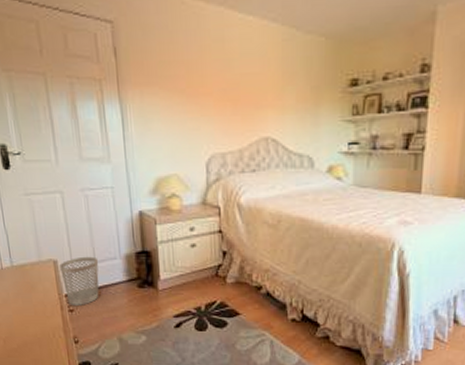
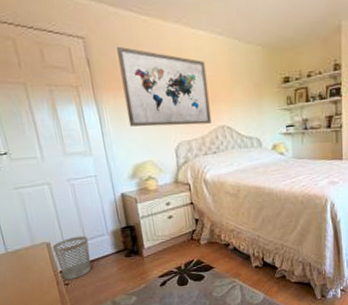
wall art: none [148,33,253,134] -> present [117,46,212,127]

